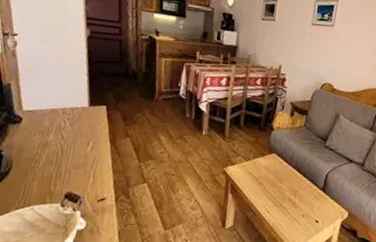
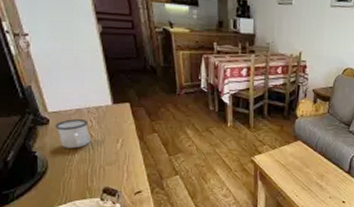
mug: none [27,119,62,150] -> present [55,119,91,149]

